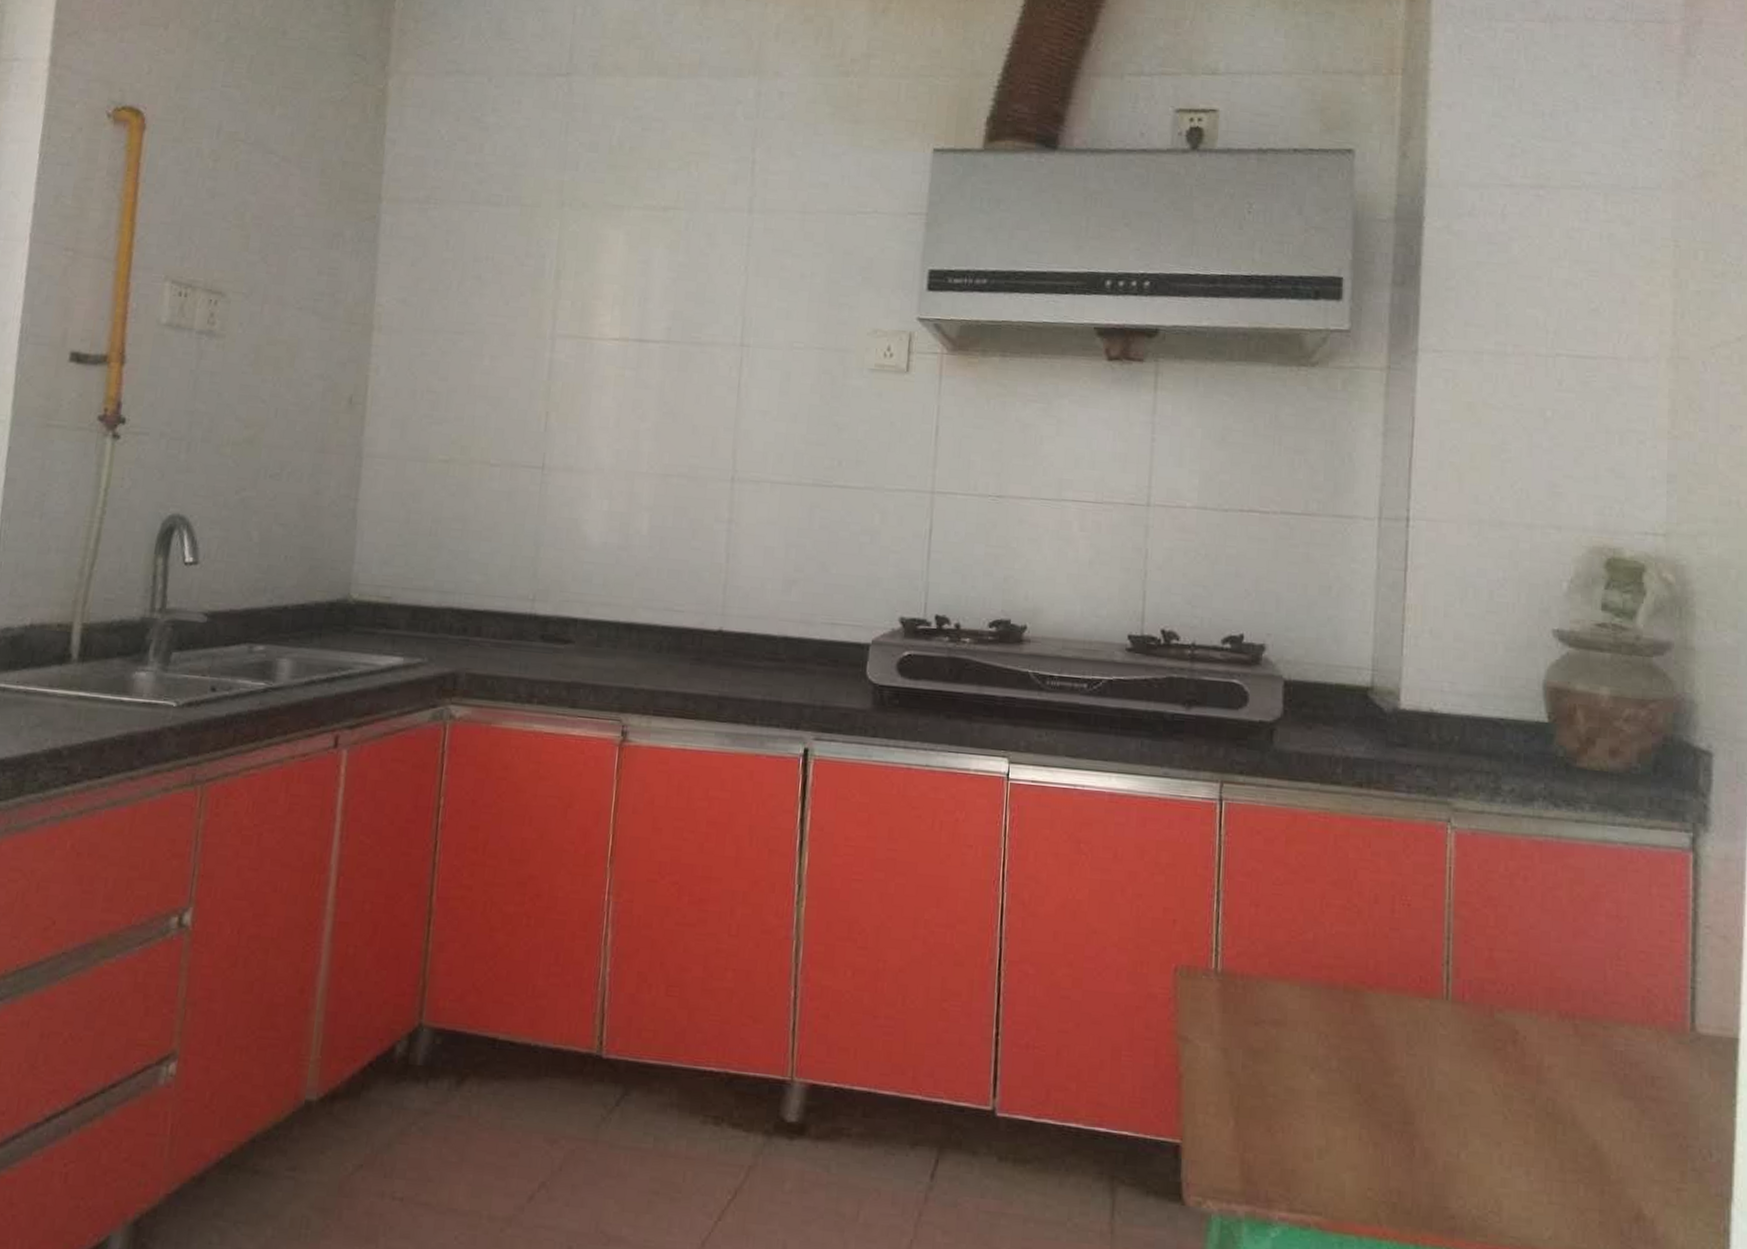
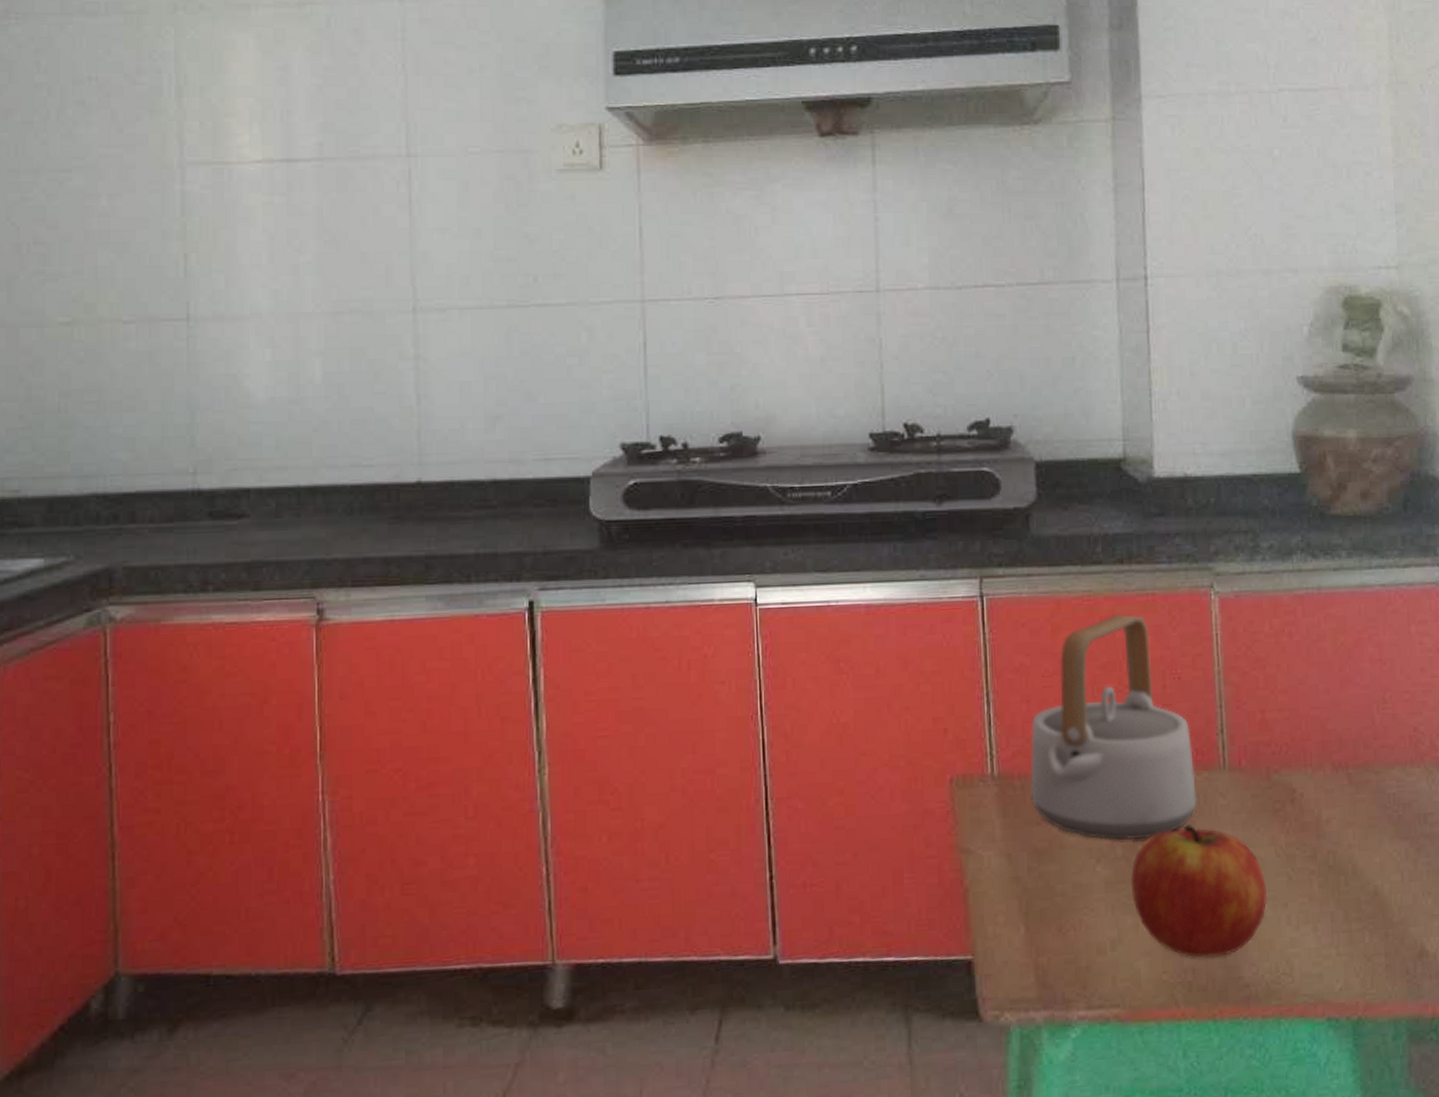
teapot: none [1251,834,1417,1055] -> present [1030,613,1197,840]
apple: none [1343,1049,1481,1184] -> present [1130,825,1268,958]

